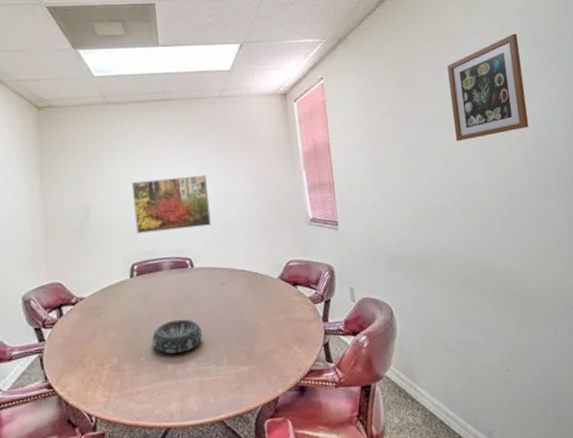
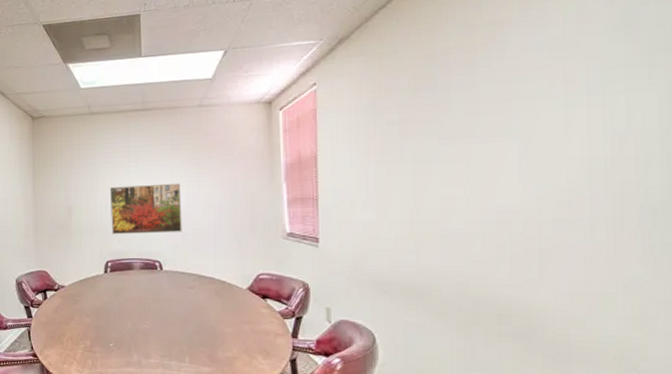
decorative bowl: present [152,319,203,354] -> none [121,315,167,345]
picture frame: present [447,33,529,142] -> none [484,17,603,157]

